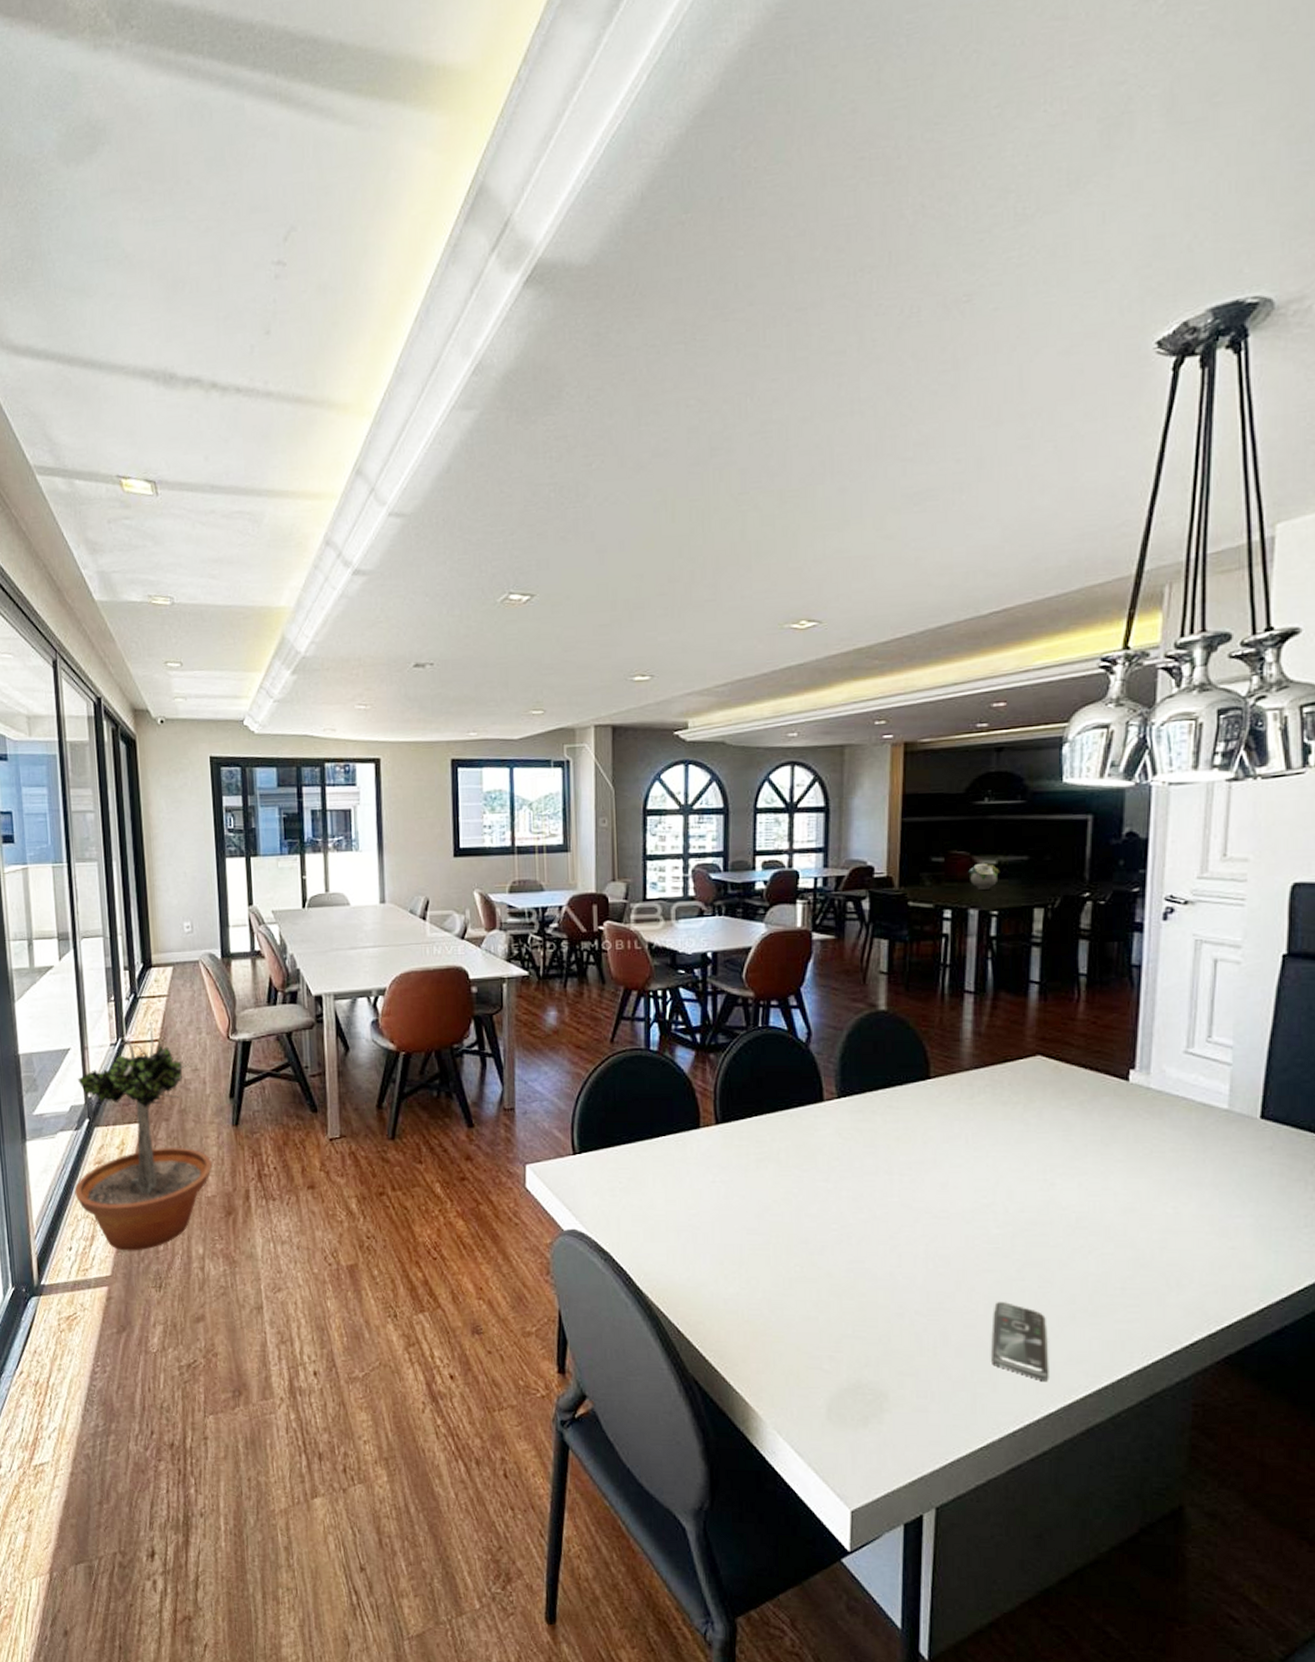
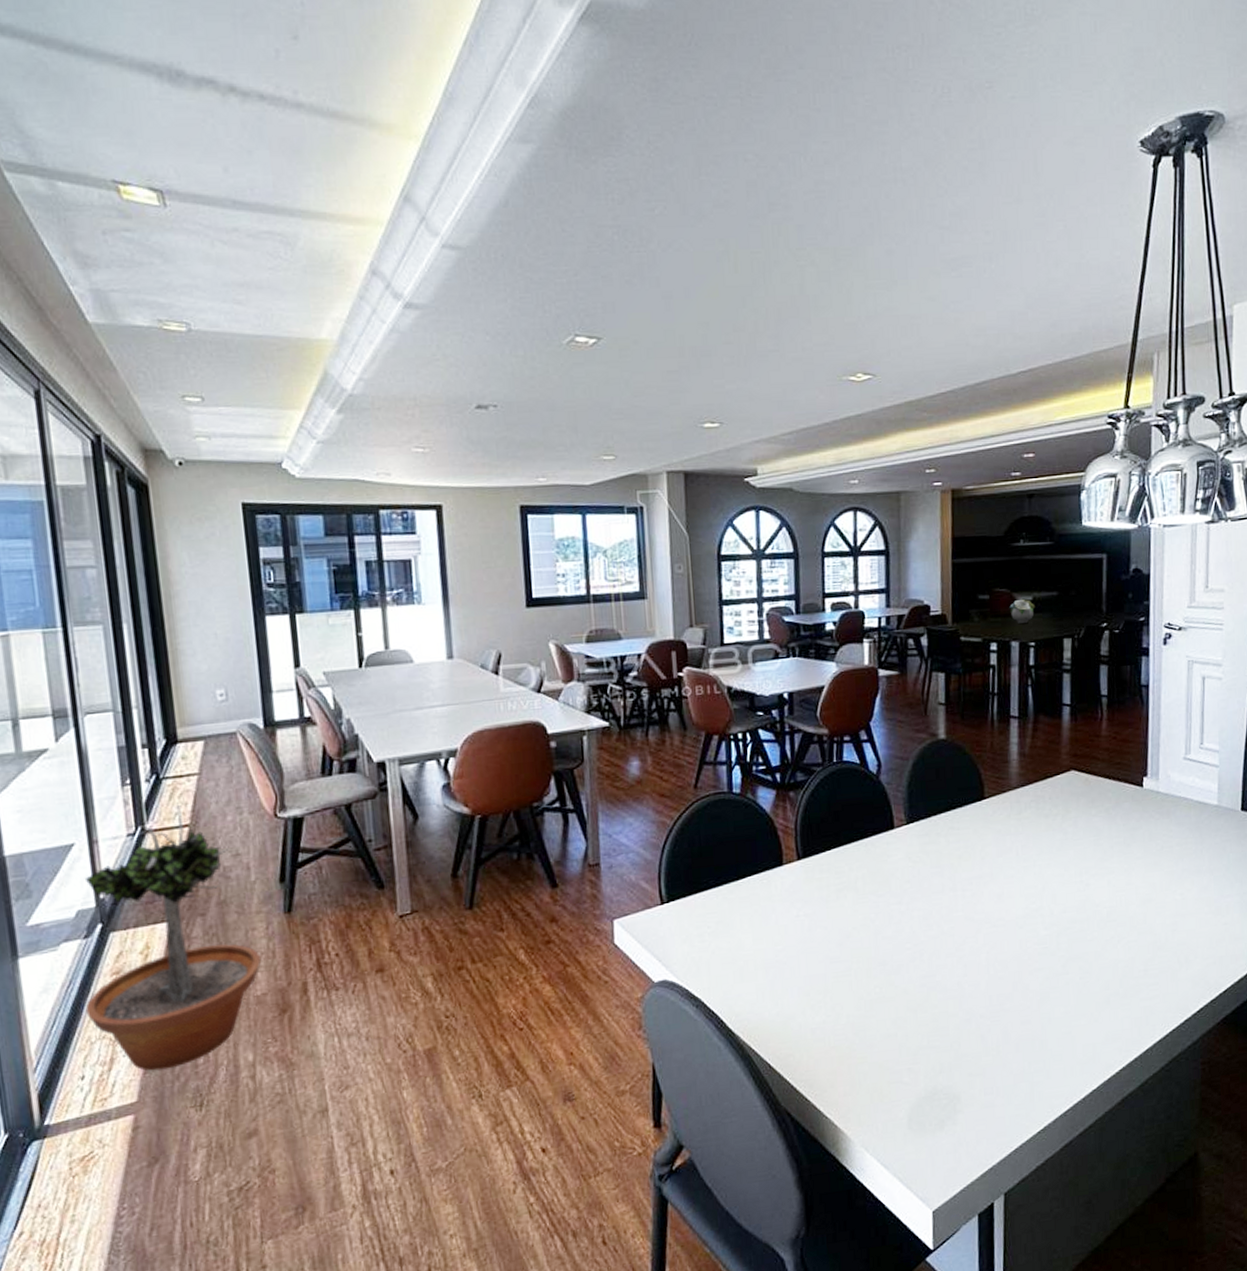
mobile phone: present [991,1302,1049,1381] -> none [1044,995,1091,1062]

